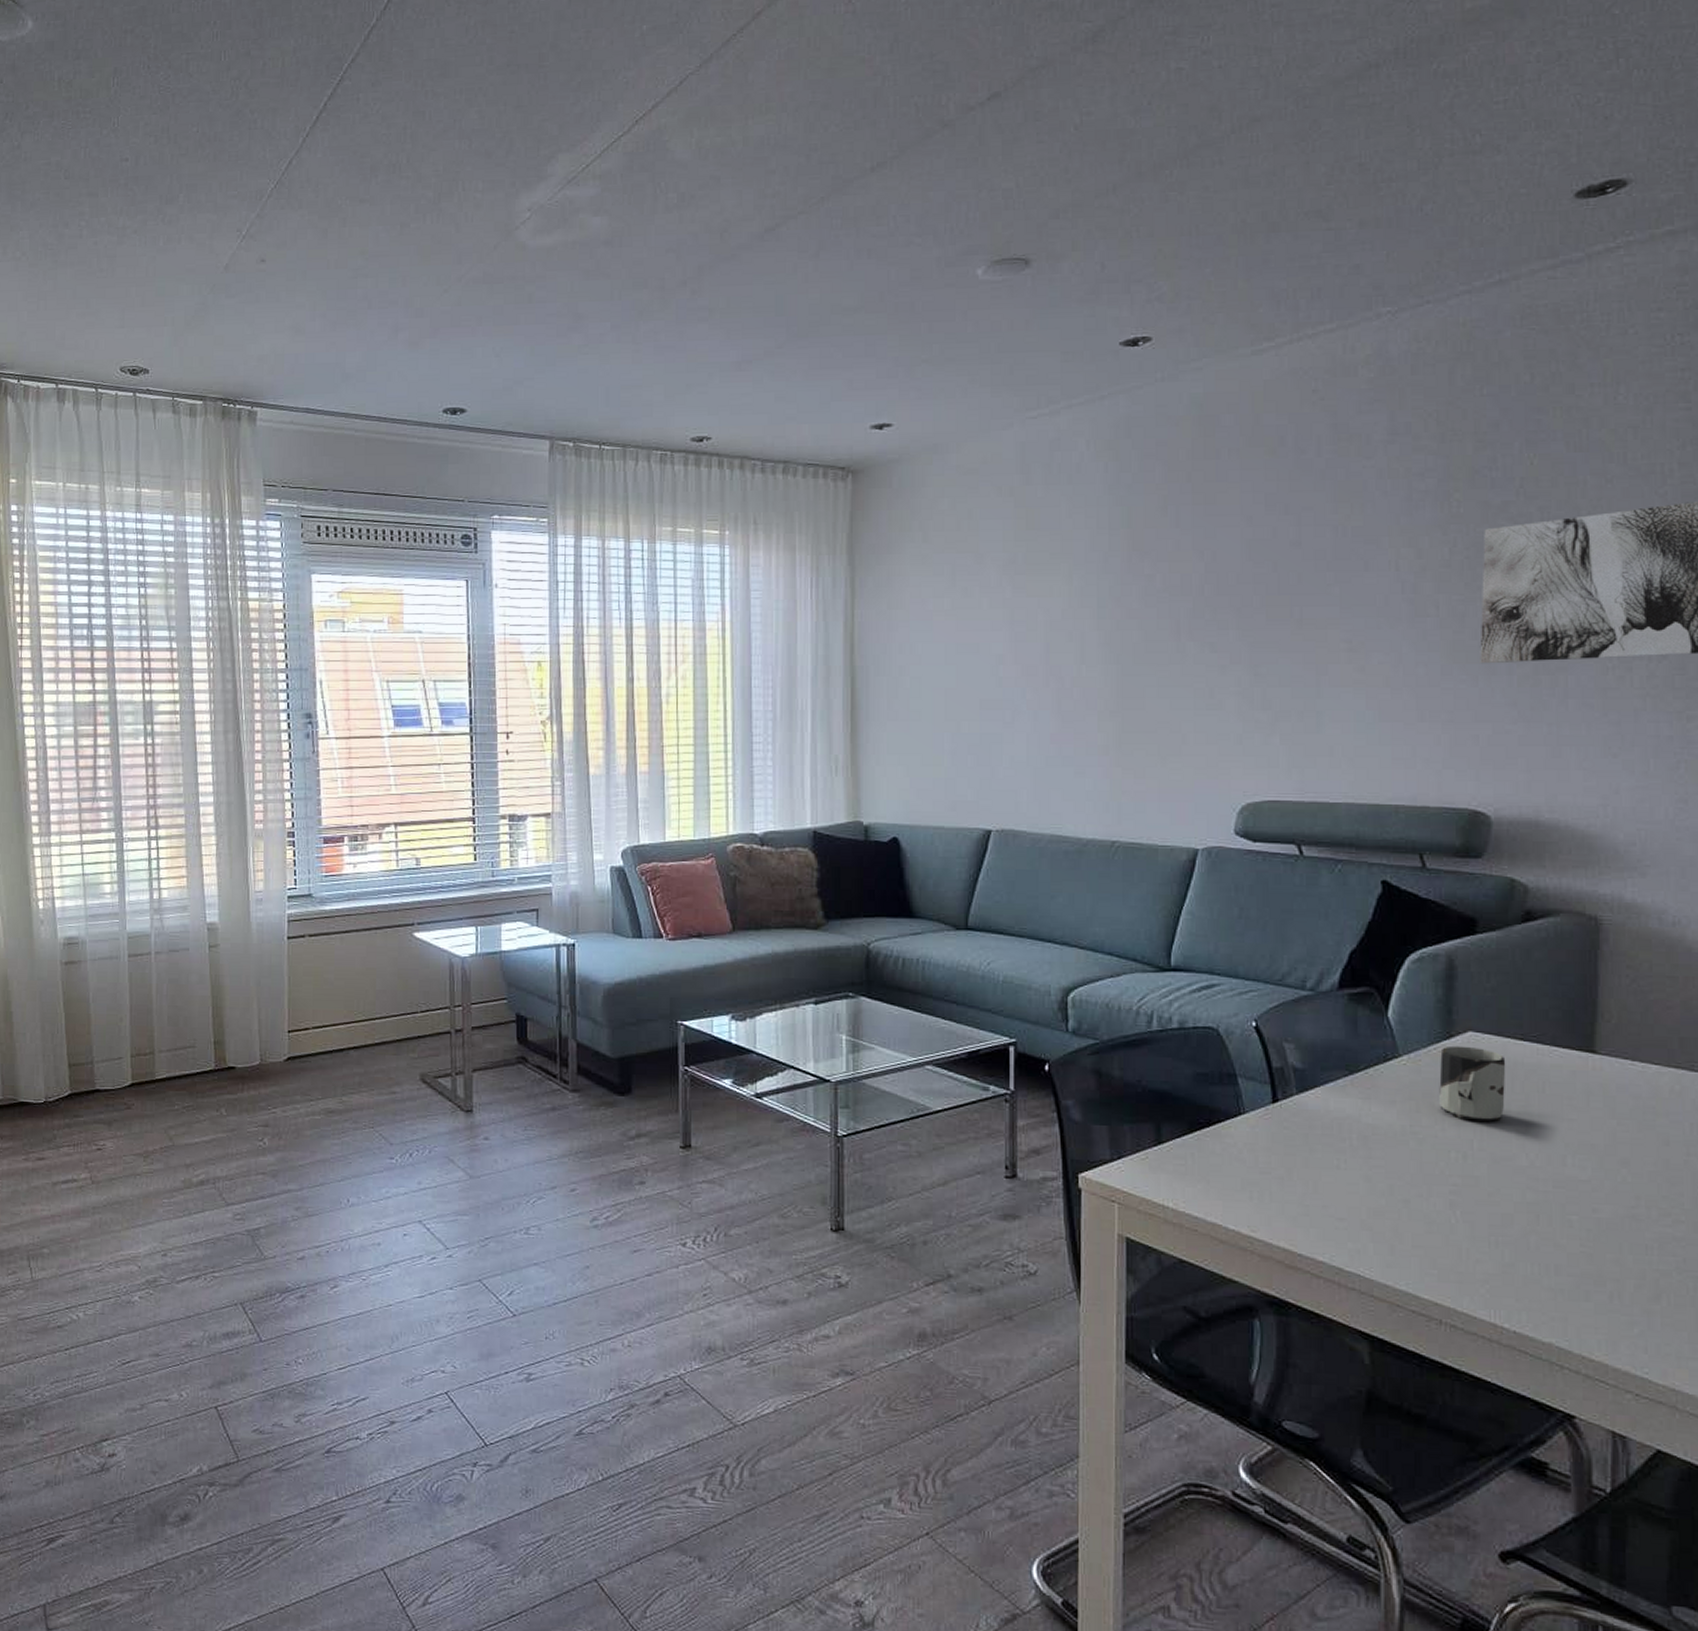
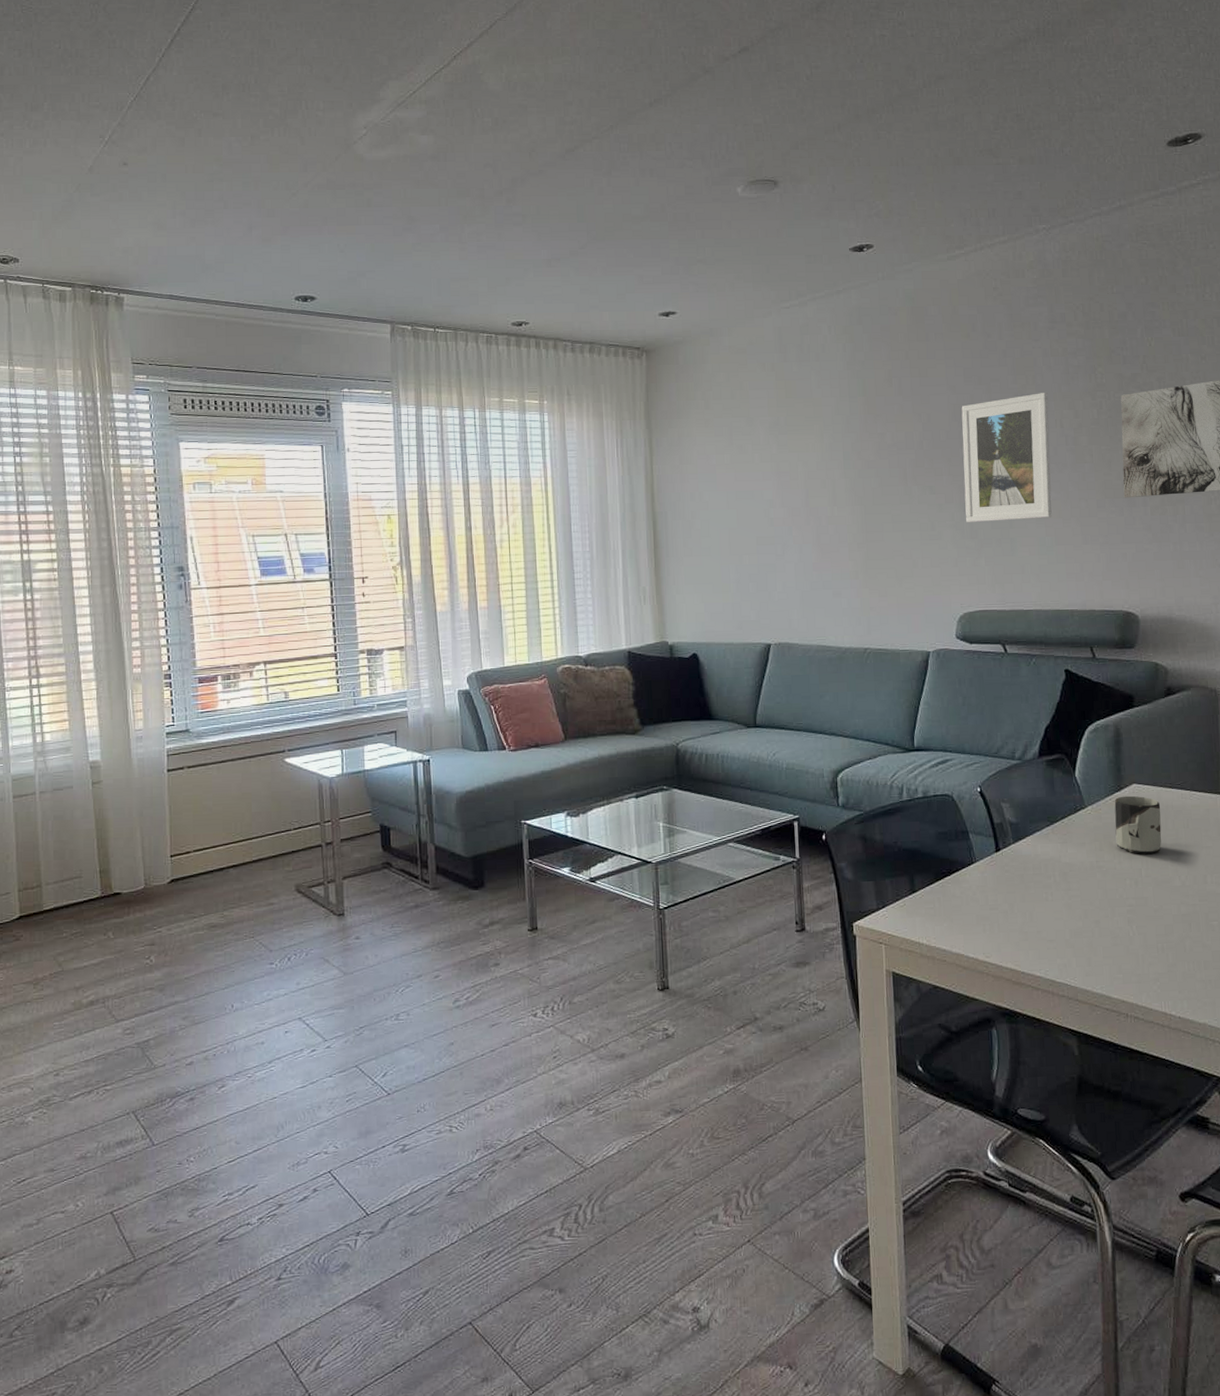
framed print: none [1257,524,1381,690] -> present [961,392,1052,523]

